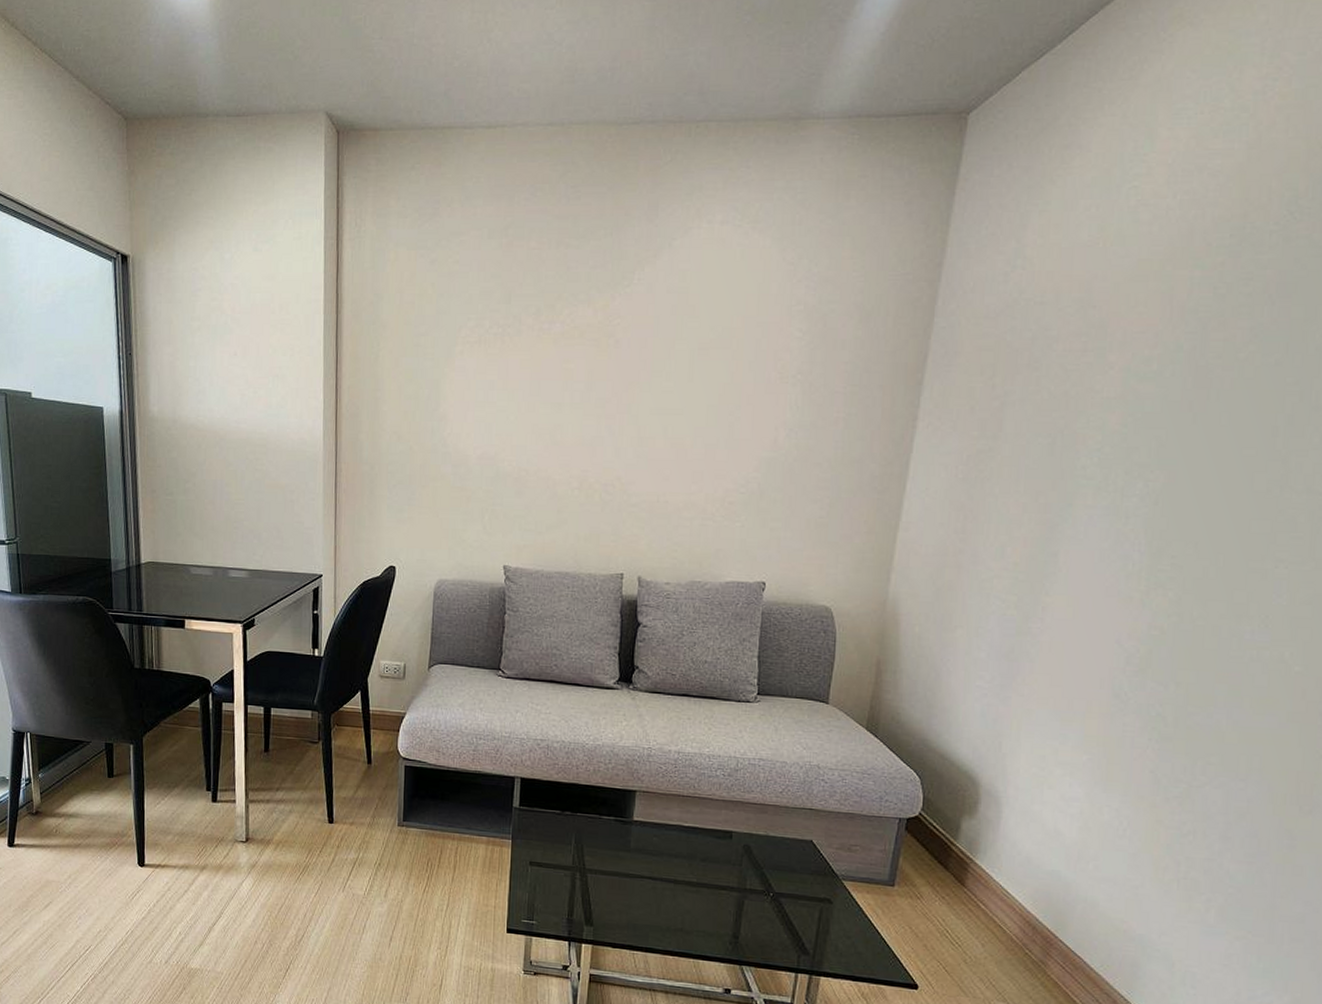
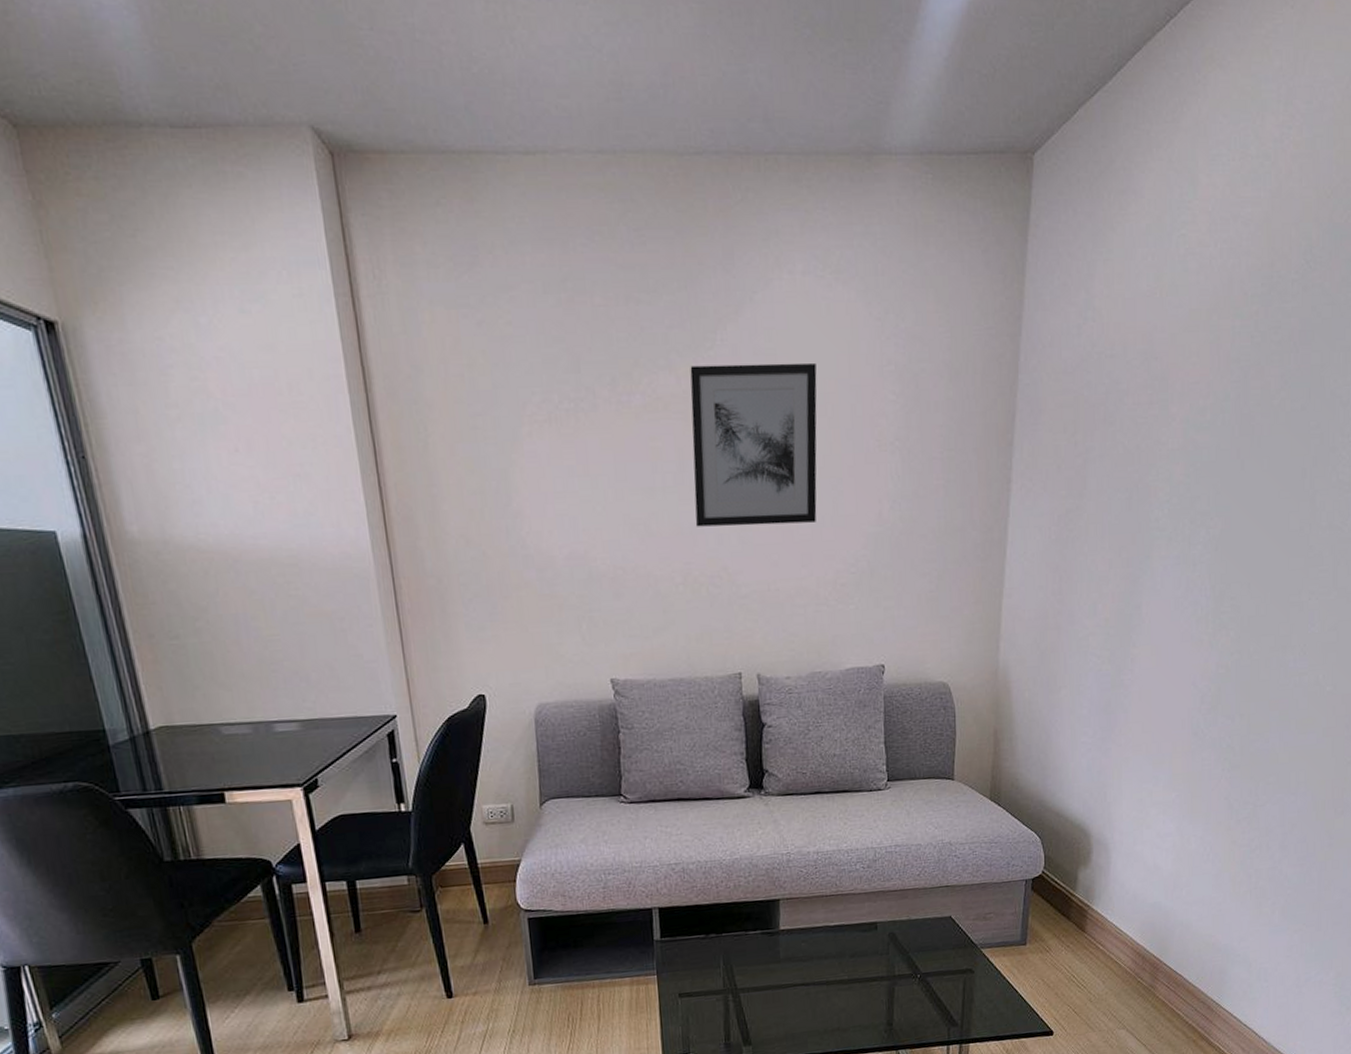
wall art: none [596,300,726,444] -> present [690,362,817,527]

